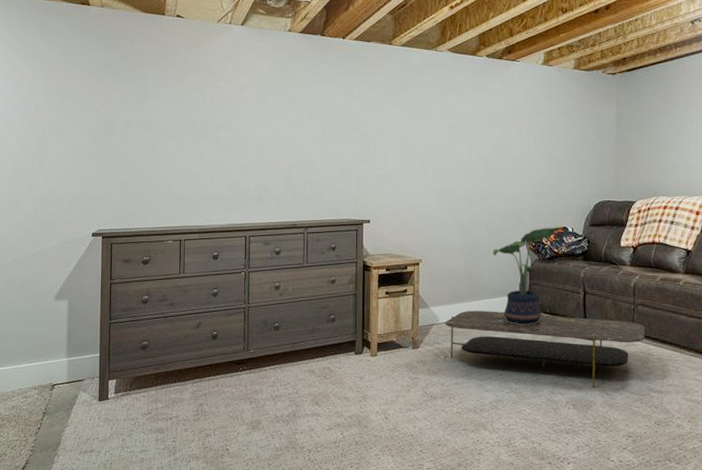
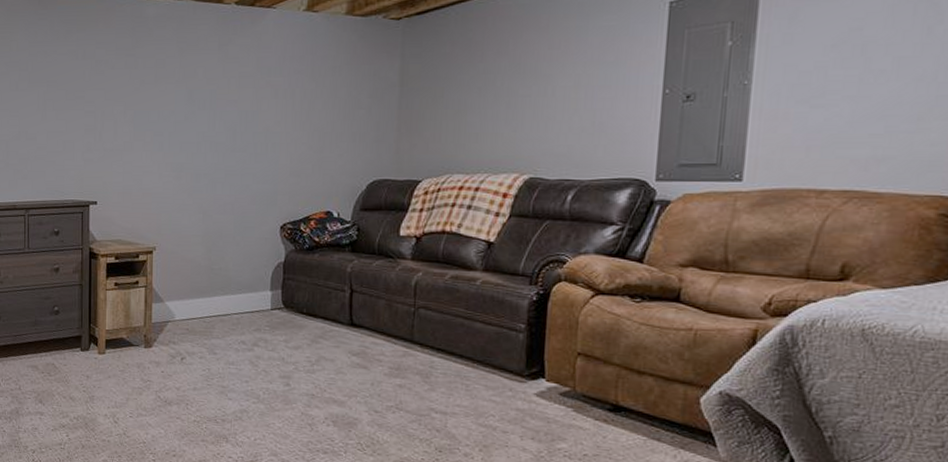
coffee table: present [445,310,645,387] -> none [181,307,427,402]
potted plant: present [493,227,563,325] -> none [239,211,327,327]

